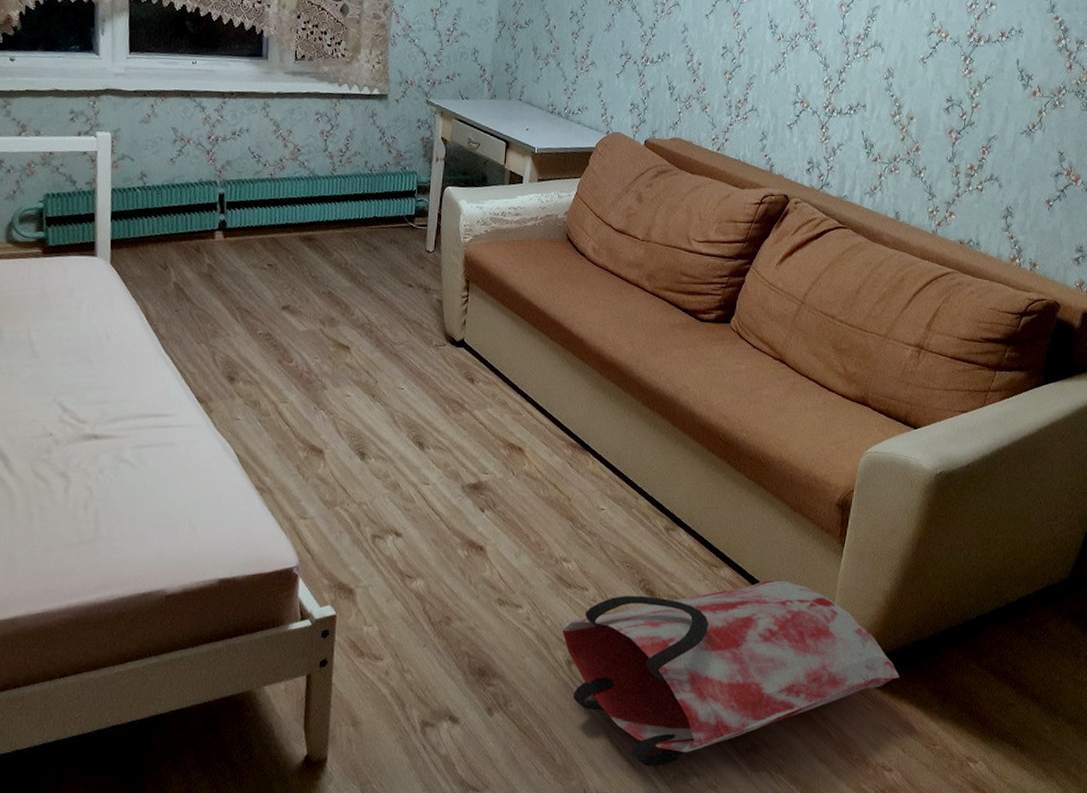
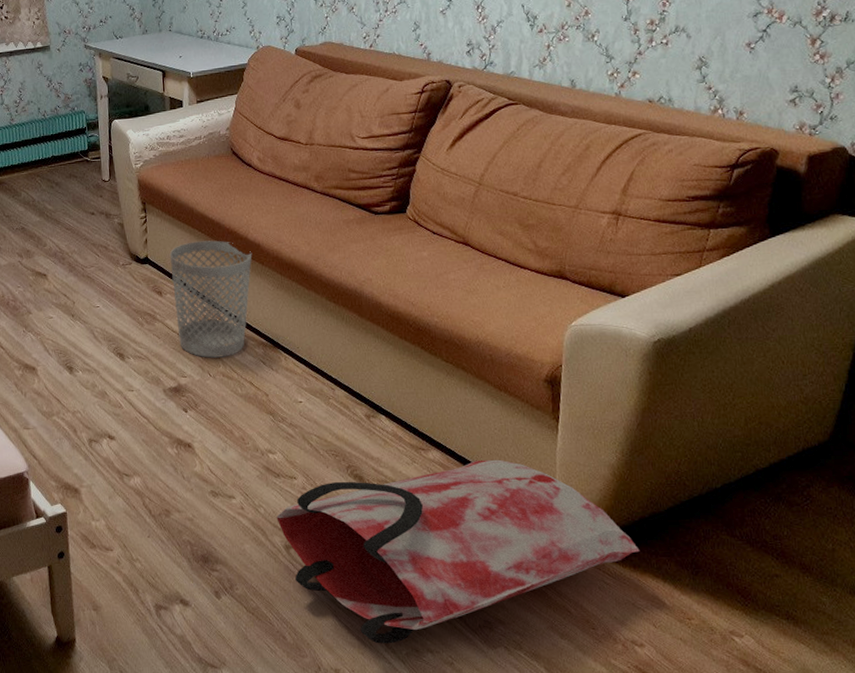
wastebasket: none [485,329,574,456] -> present [169,240,252,358]

